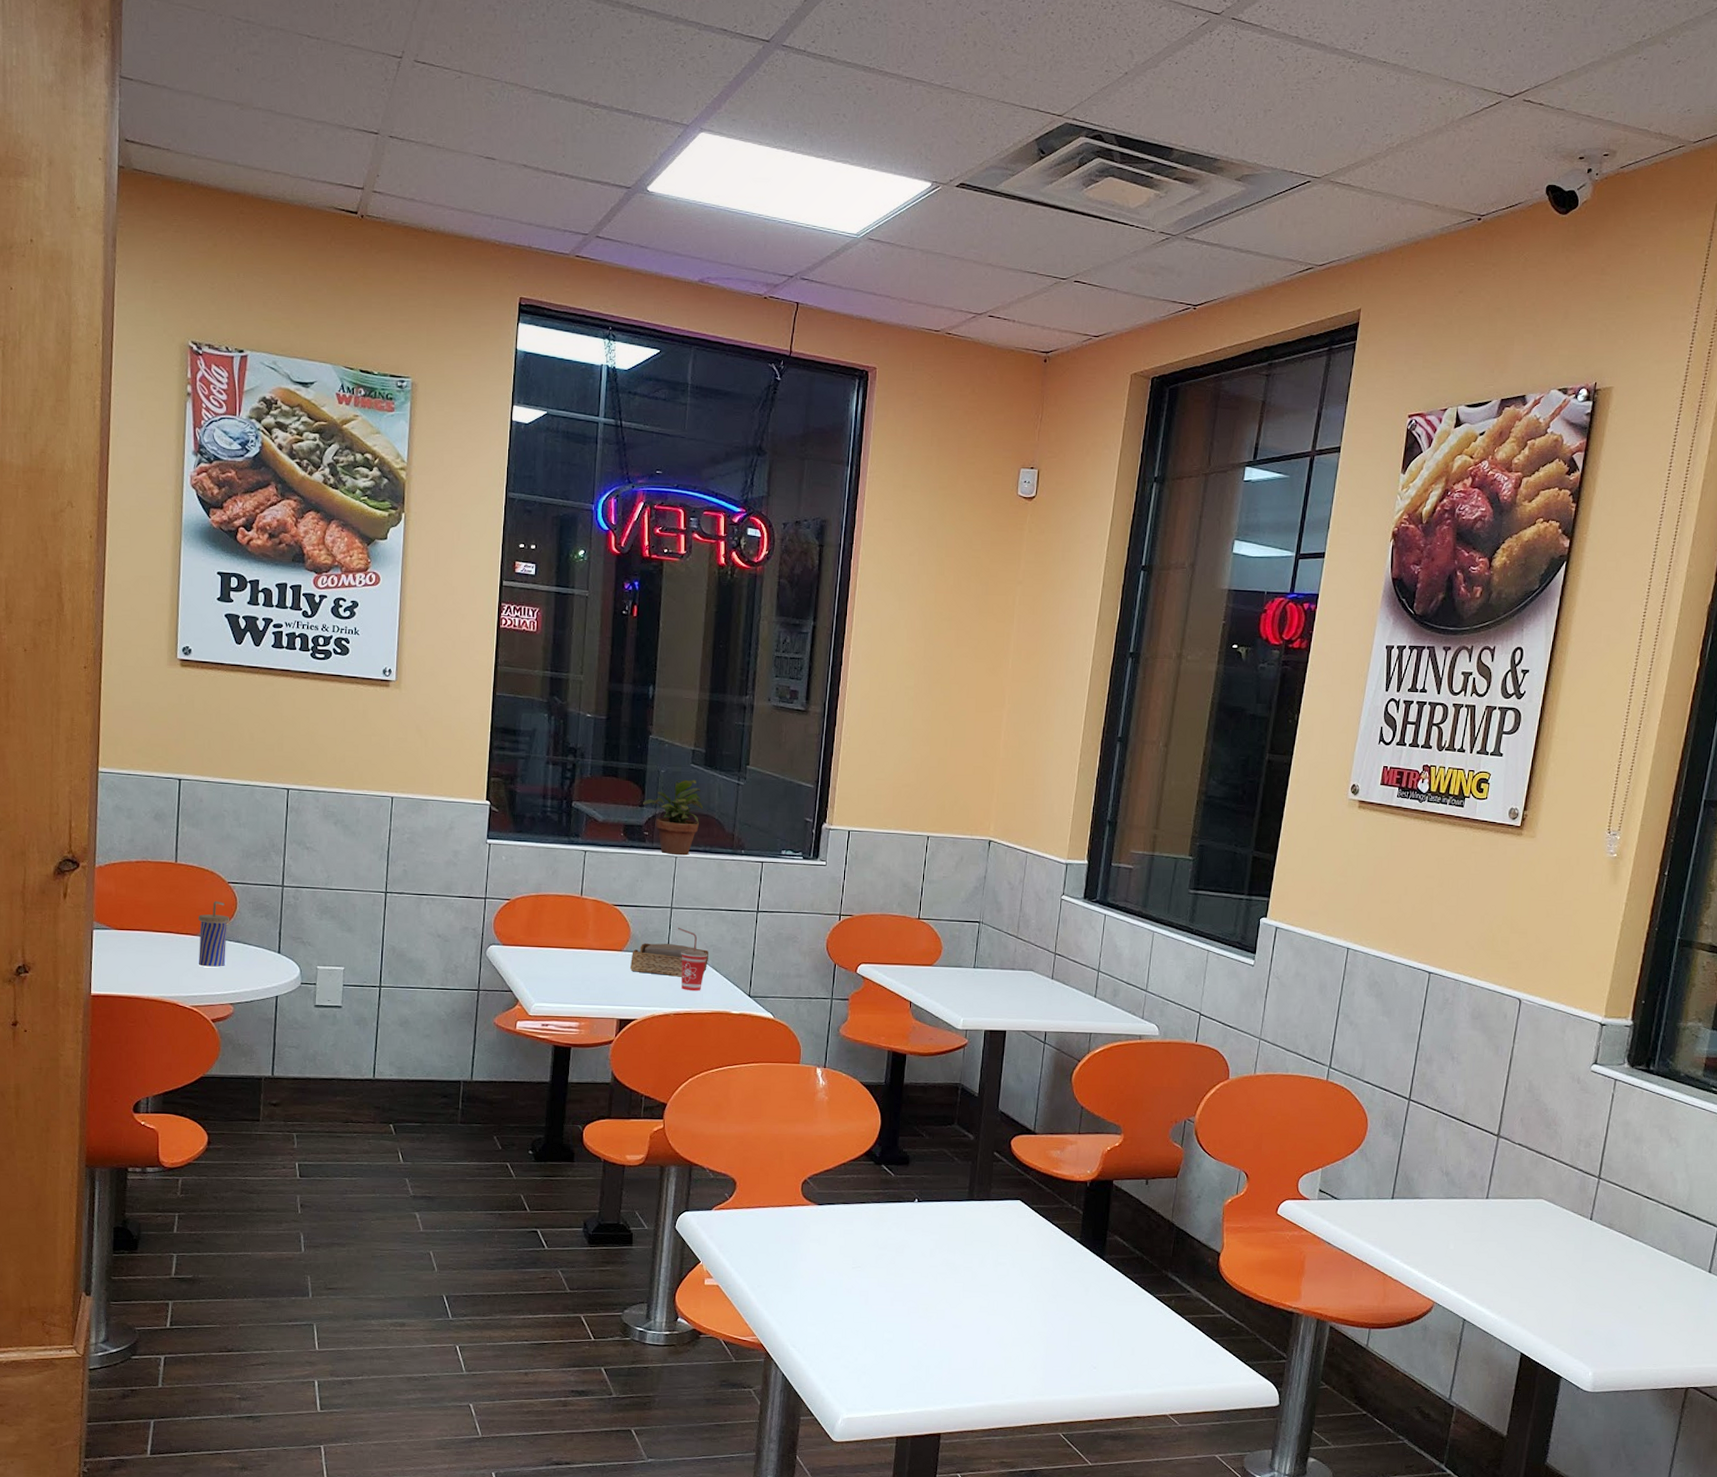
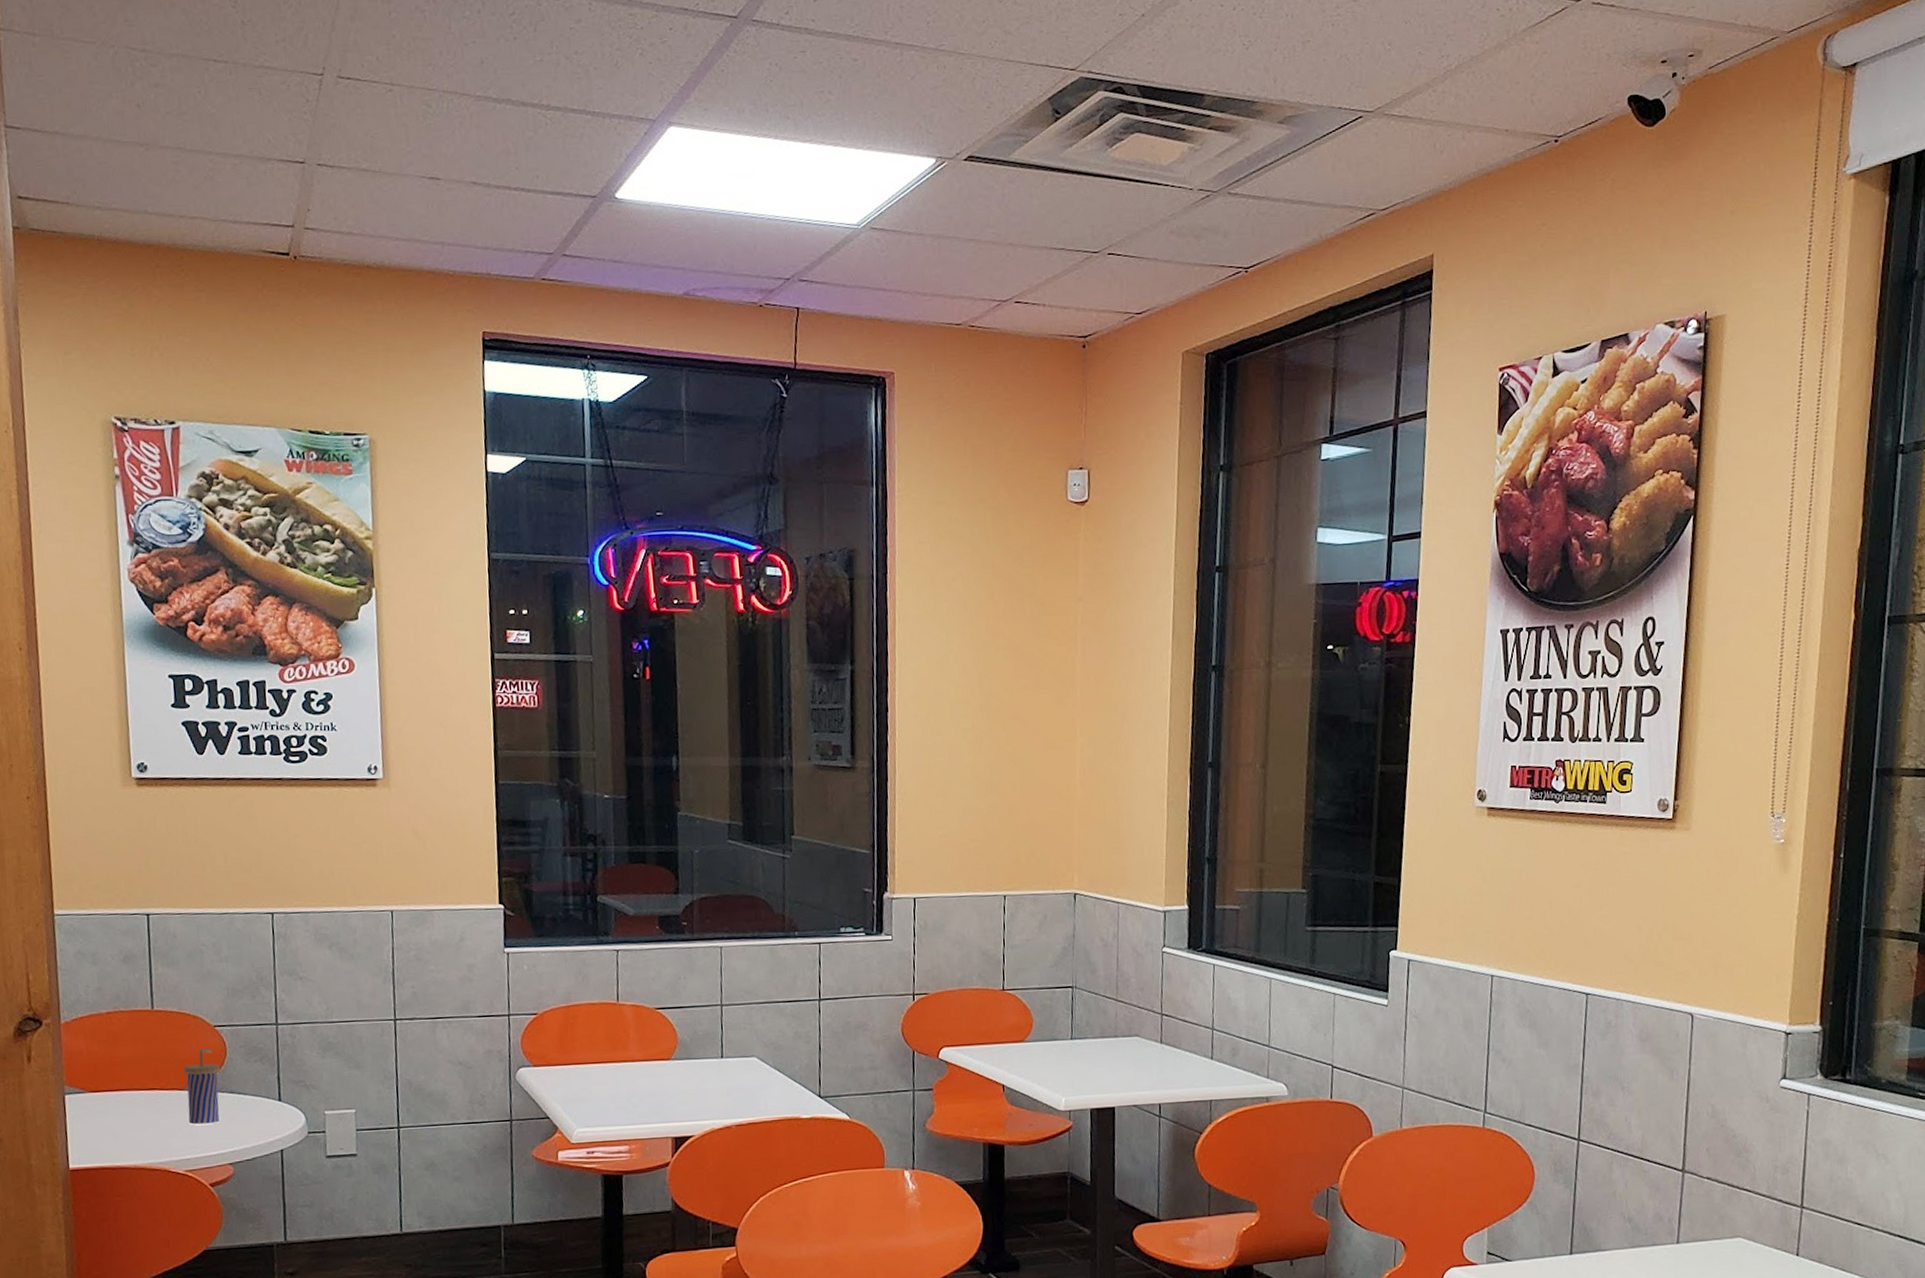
napkin holder: present [630,943,708,978] -> none [681,1046,769,1084]
potted plant: present [643,779,703,856] -> none [678,857,746,946]
beverage cup: present [677,927,708,992] -> none [730,1026,769,1098]

